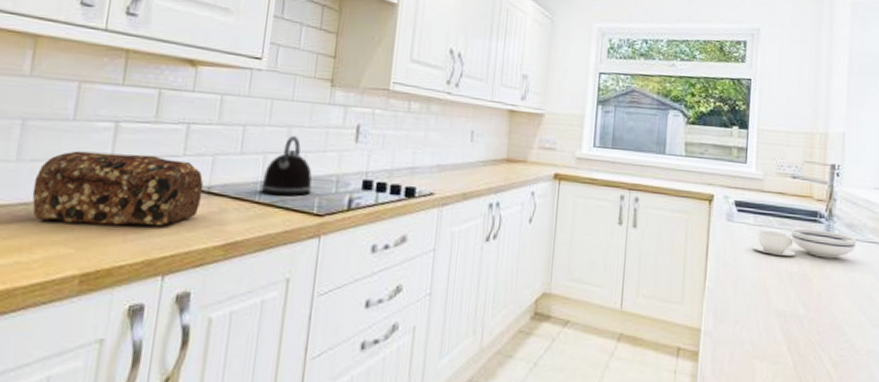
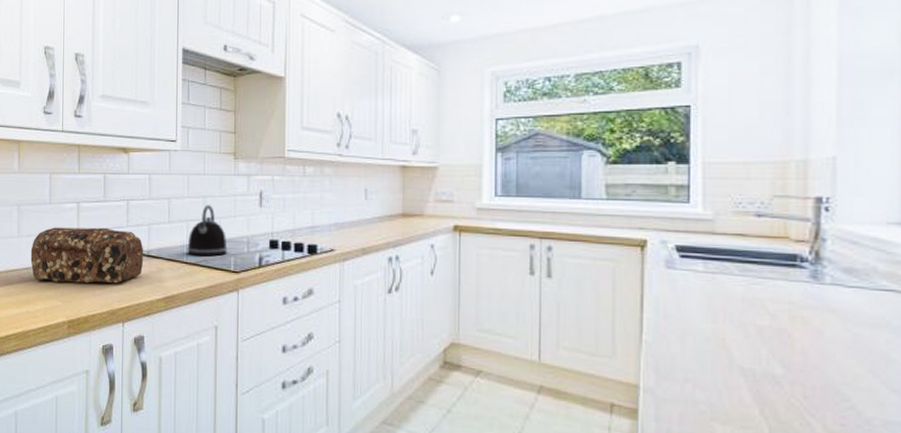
teacup: present [751,229,796,256] -> none [702,277,767,307]
bowl: present [790,227,857,259] -> none [757,274,861,310]

